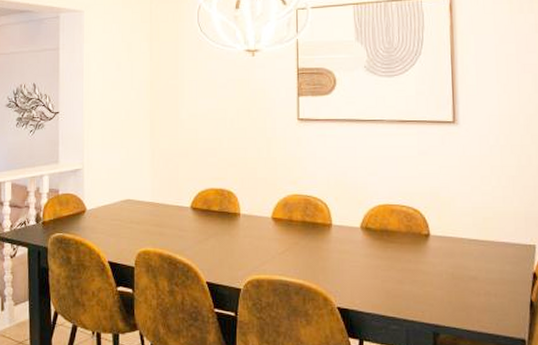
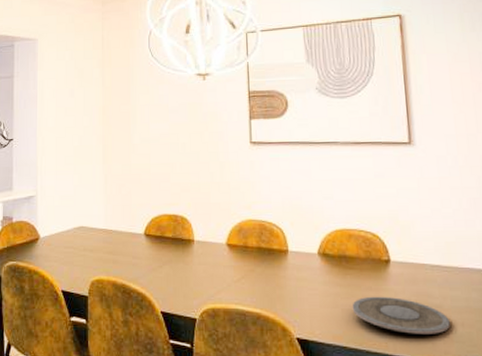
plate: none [391,268,484,304] -> present [352,296,450,334]

